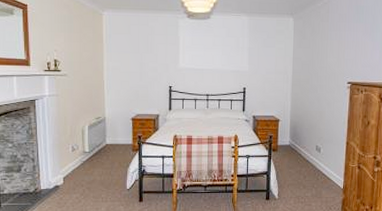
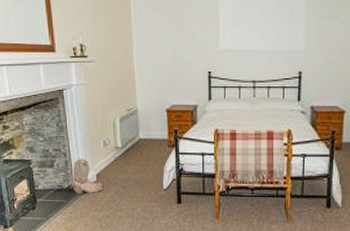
boots: none [40,163,69,197] -> present [72,158,103,194]

